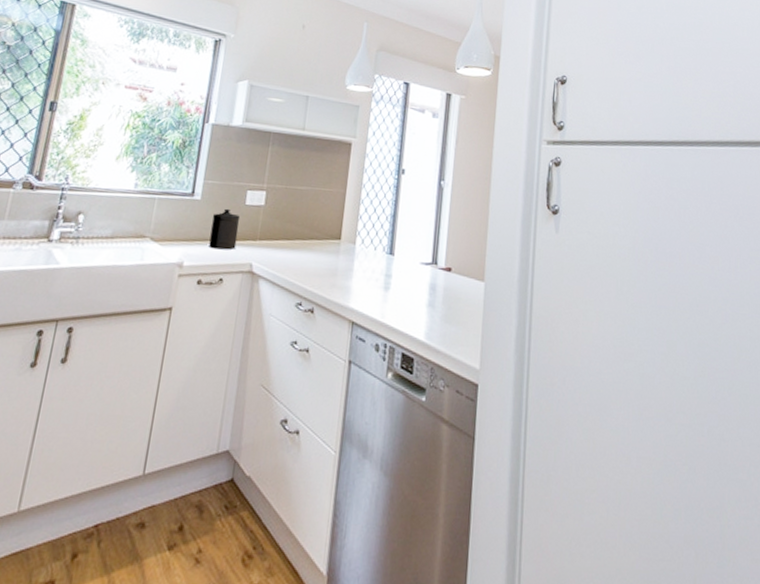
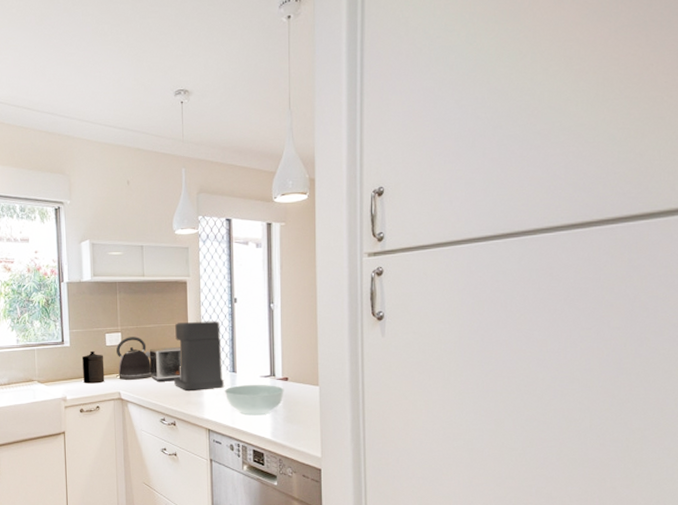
kettle: none [251,197,297,251] -> present [116,337,152,380]
toaster: none [293,214,335,258] -> present [149,346,182,382]
coffee maker: none [320,188,383,272] -> present [174,321,224,391]
bowl: none [377,271,446,311] -> present [224,384,284,416]

